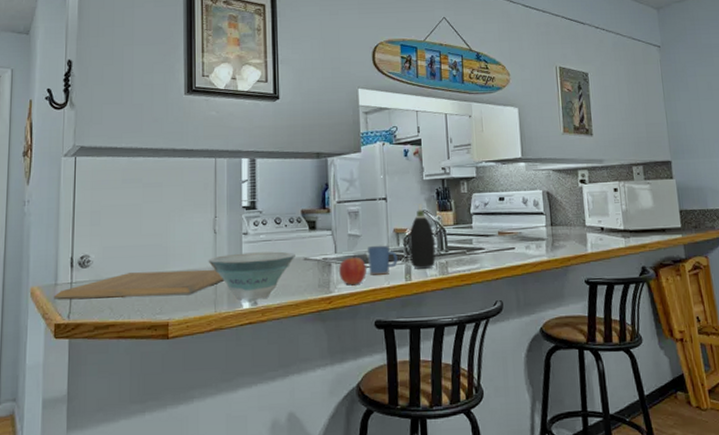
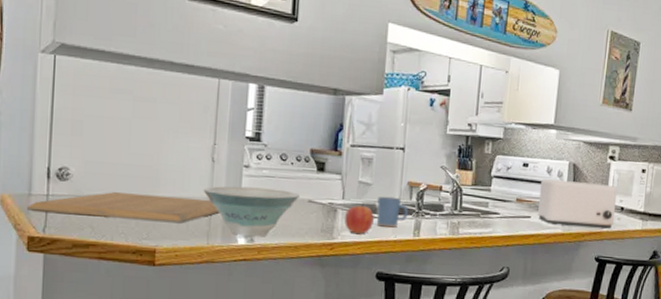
soap dispenser: present [408,203,436,269] -> none [421,158,450,227]
toaster: none [519,207,597,254] -> present [538,179,618,230]

